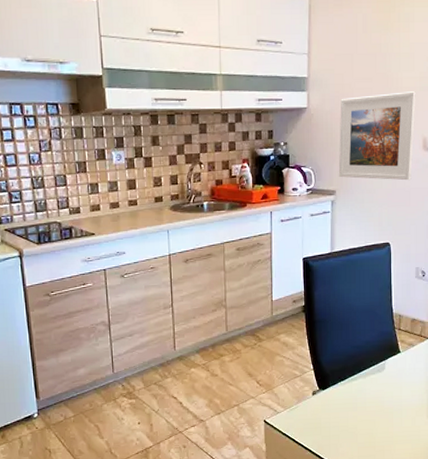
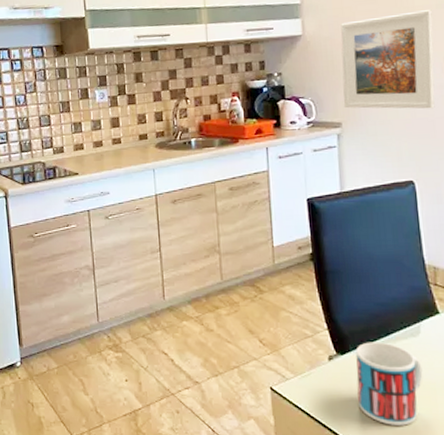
mug: none [333,377,384,444] -> present [355,342,423,426]

